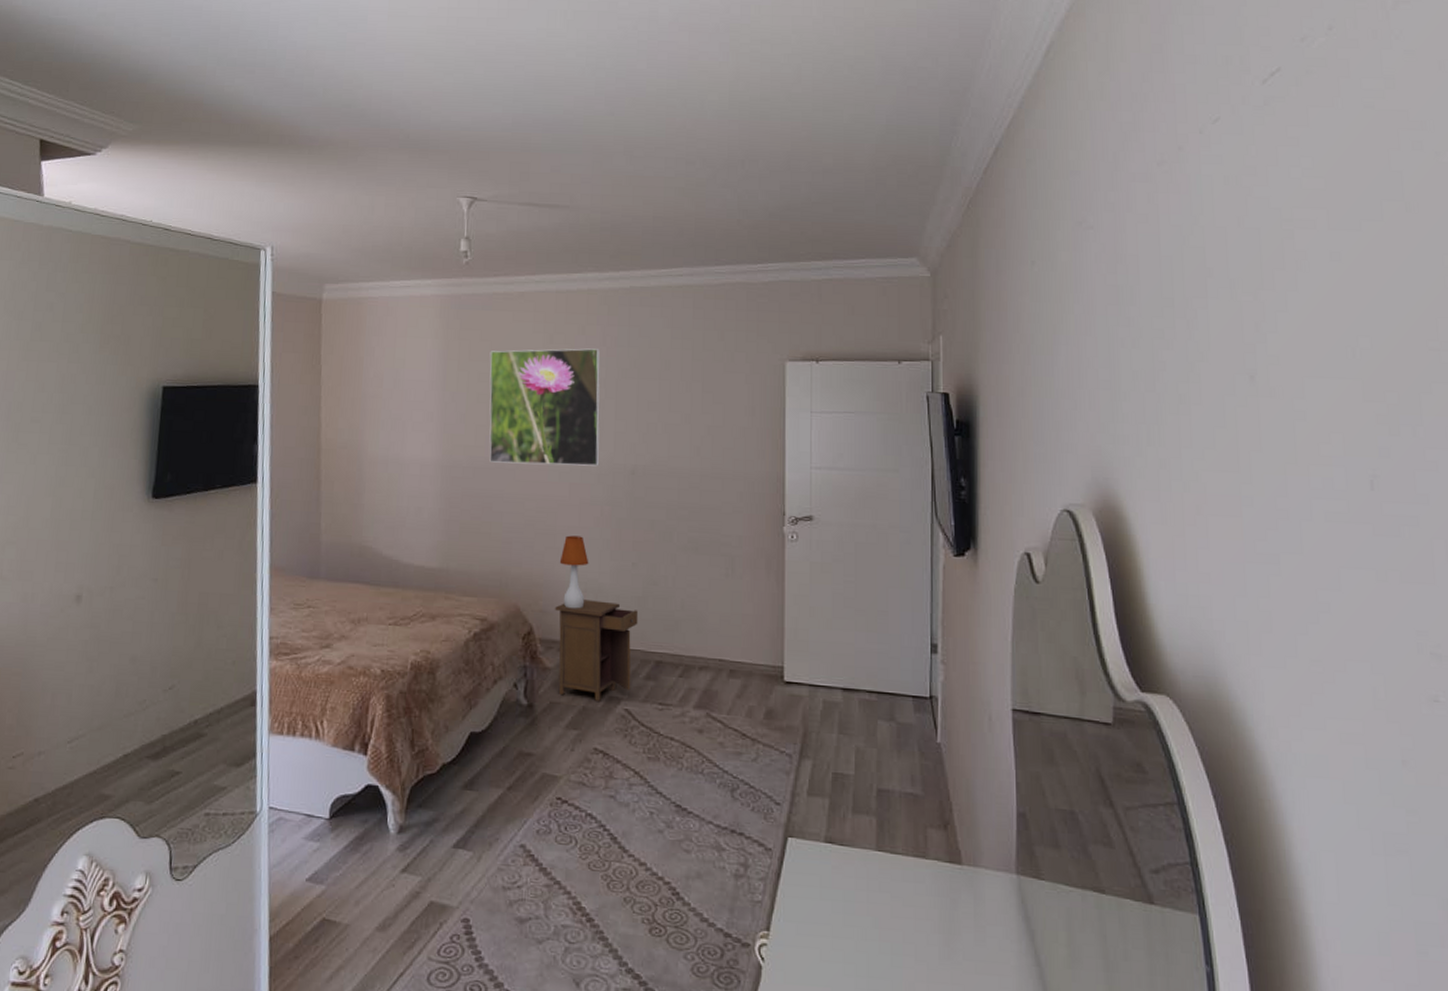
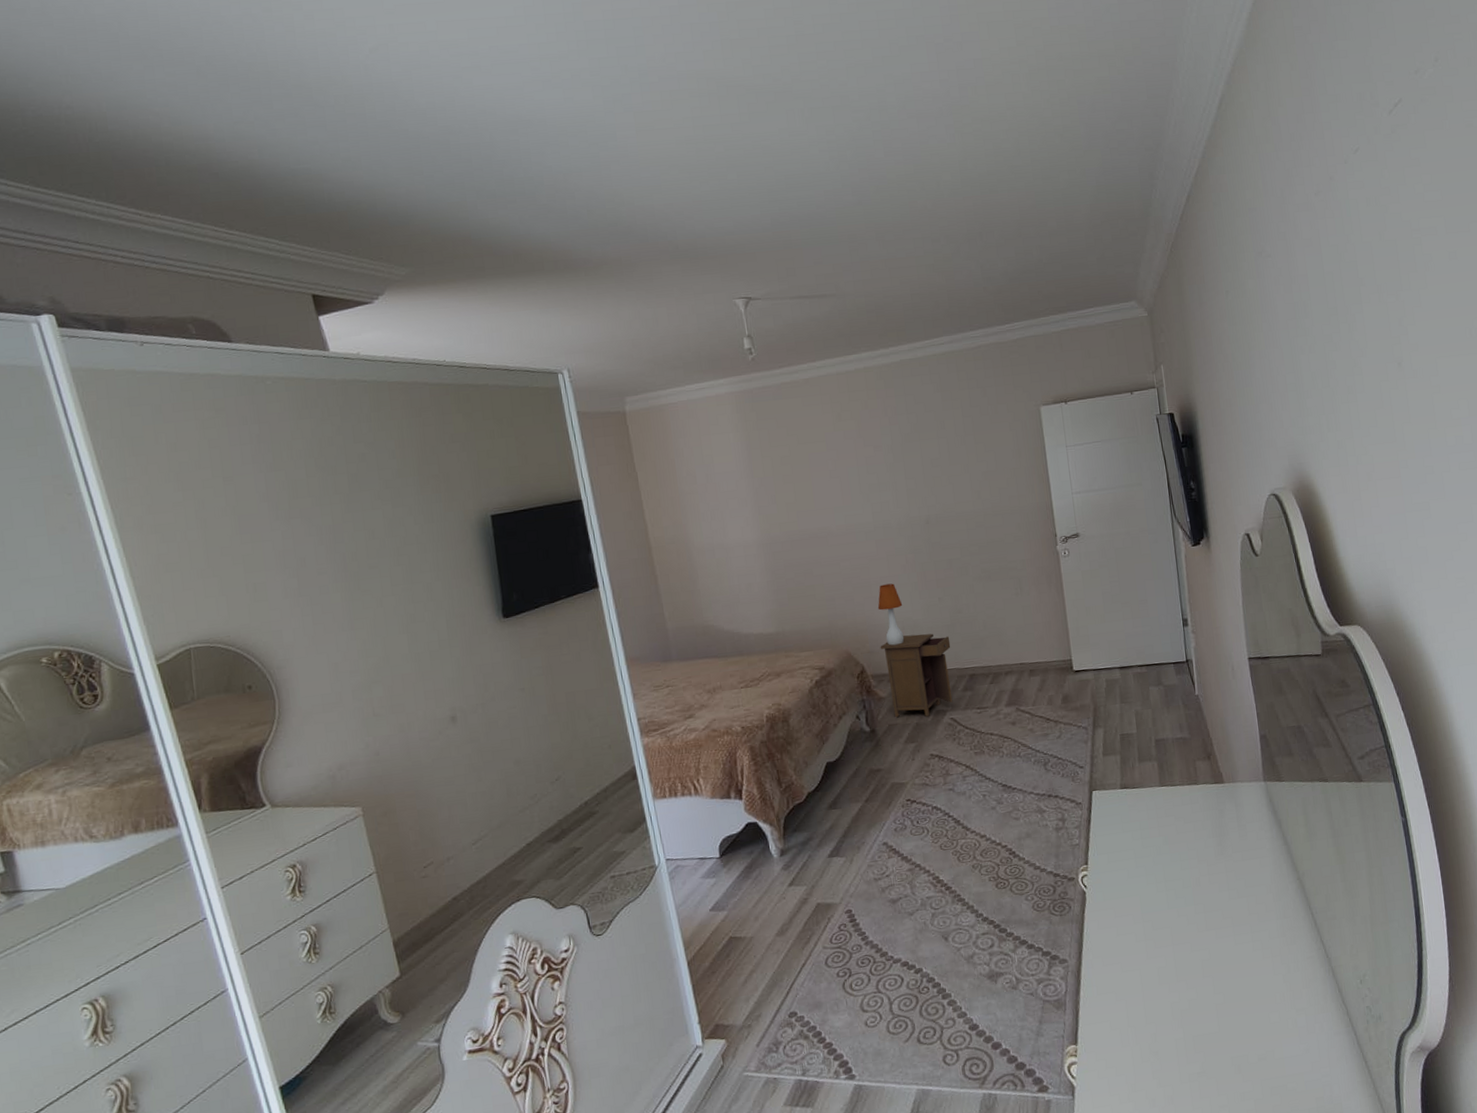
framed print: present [489,348,600,466] -> none [787,420,898,534]

